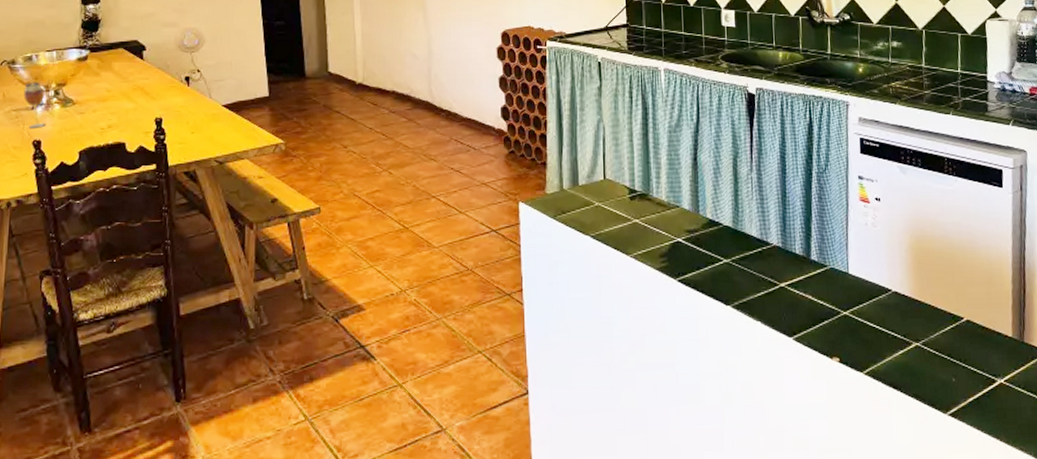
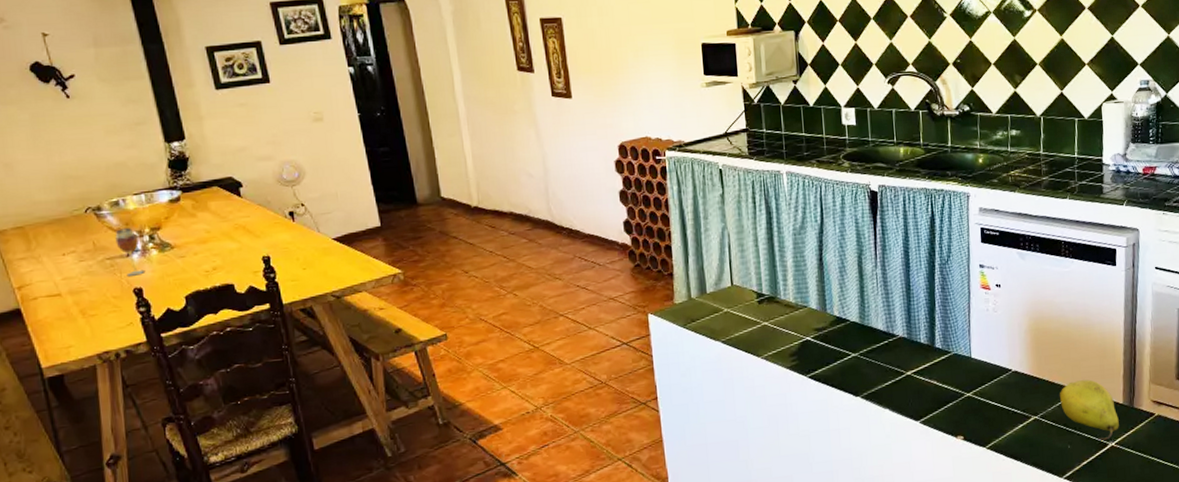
fruit: none [942,307,1008,377] -> present [1059,379,1119,441]

